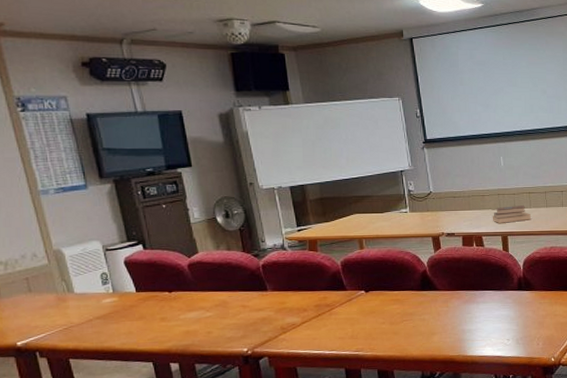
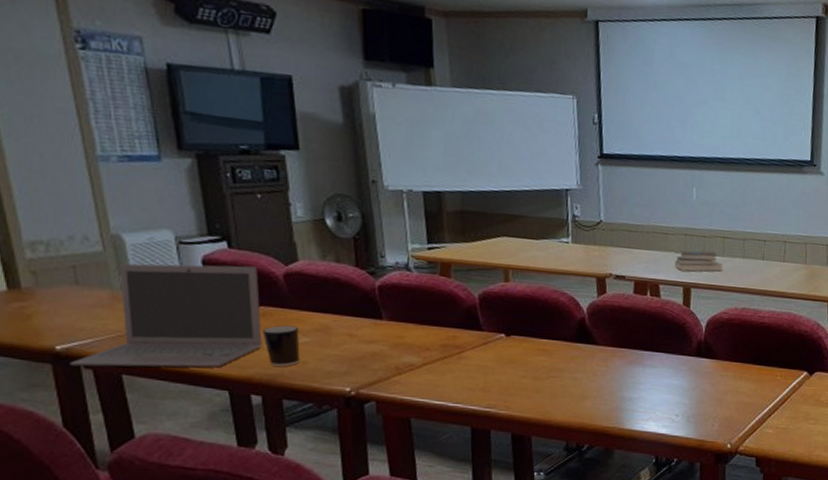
laptop: none [29,261,176,357] -> present [70,263,262,368]
mug: none [175,304,206,339] -> present [262,325,300,368]

